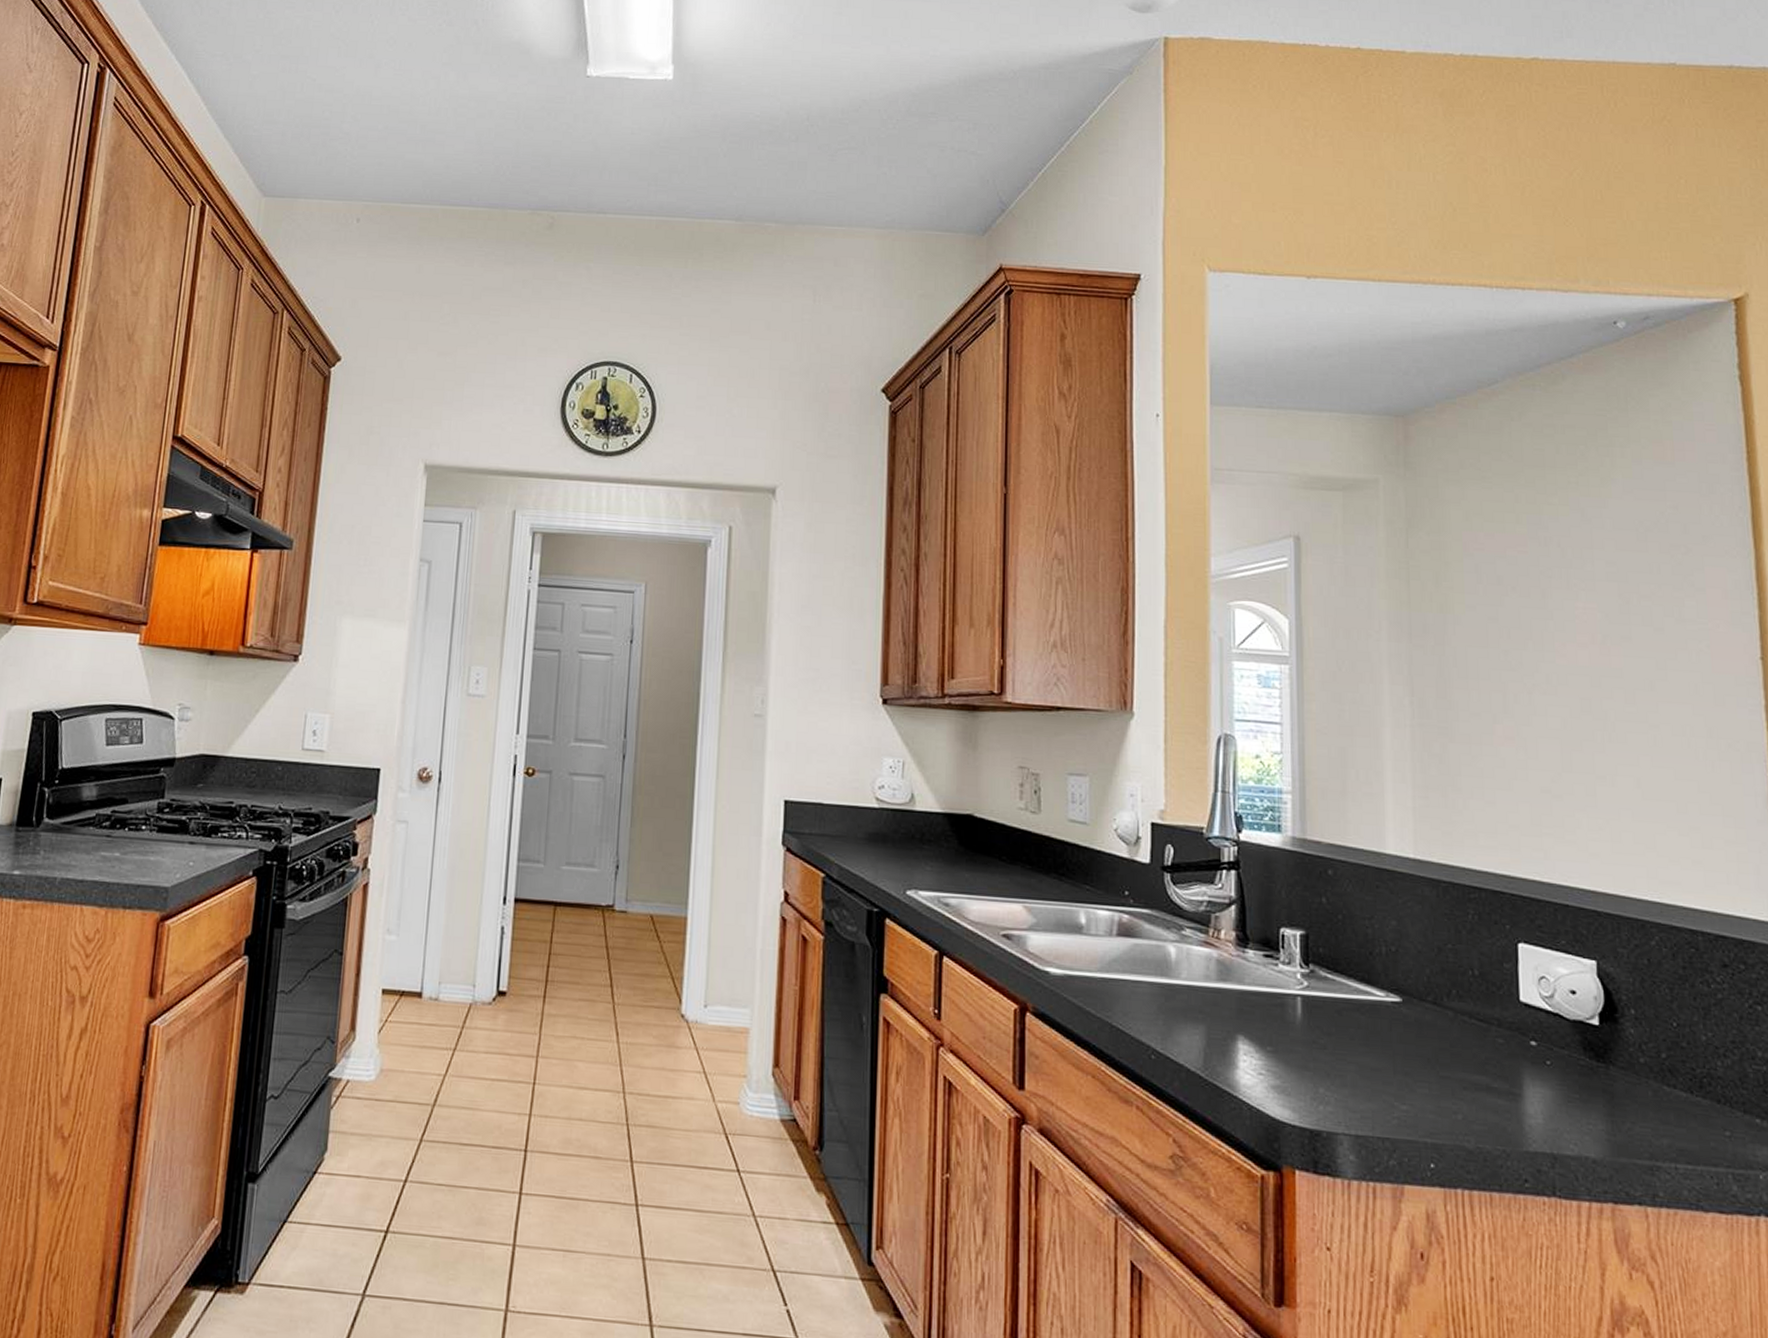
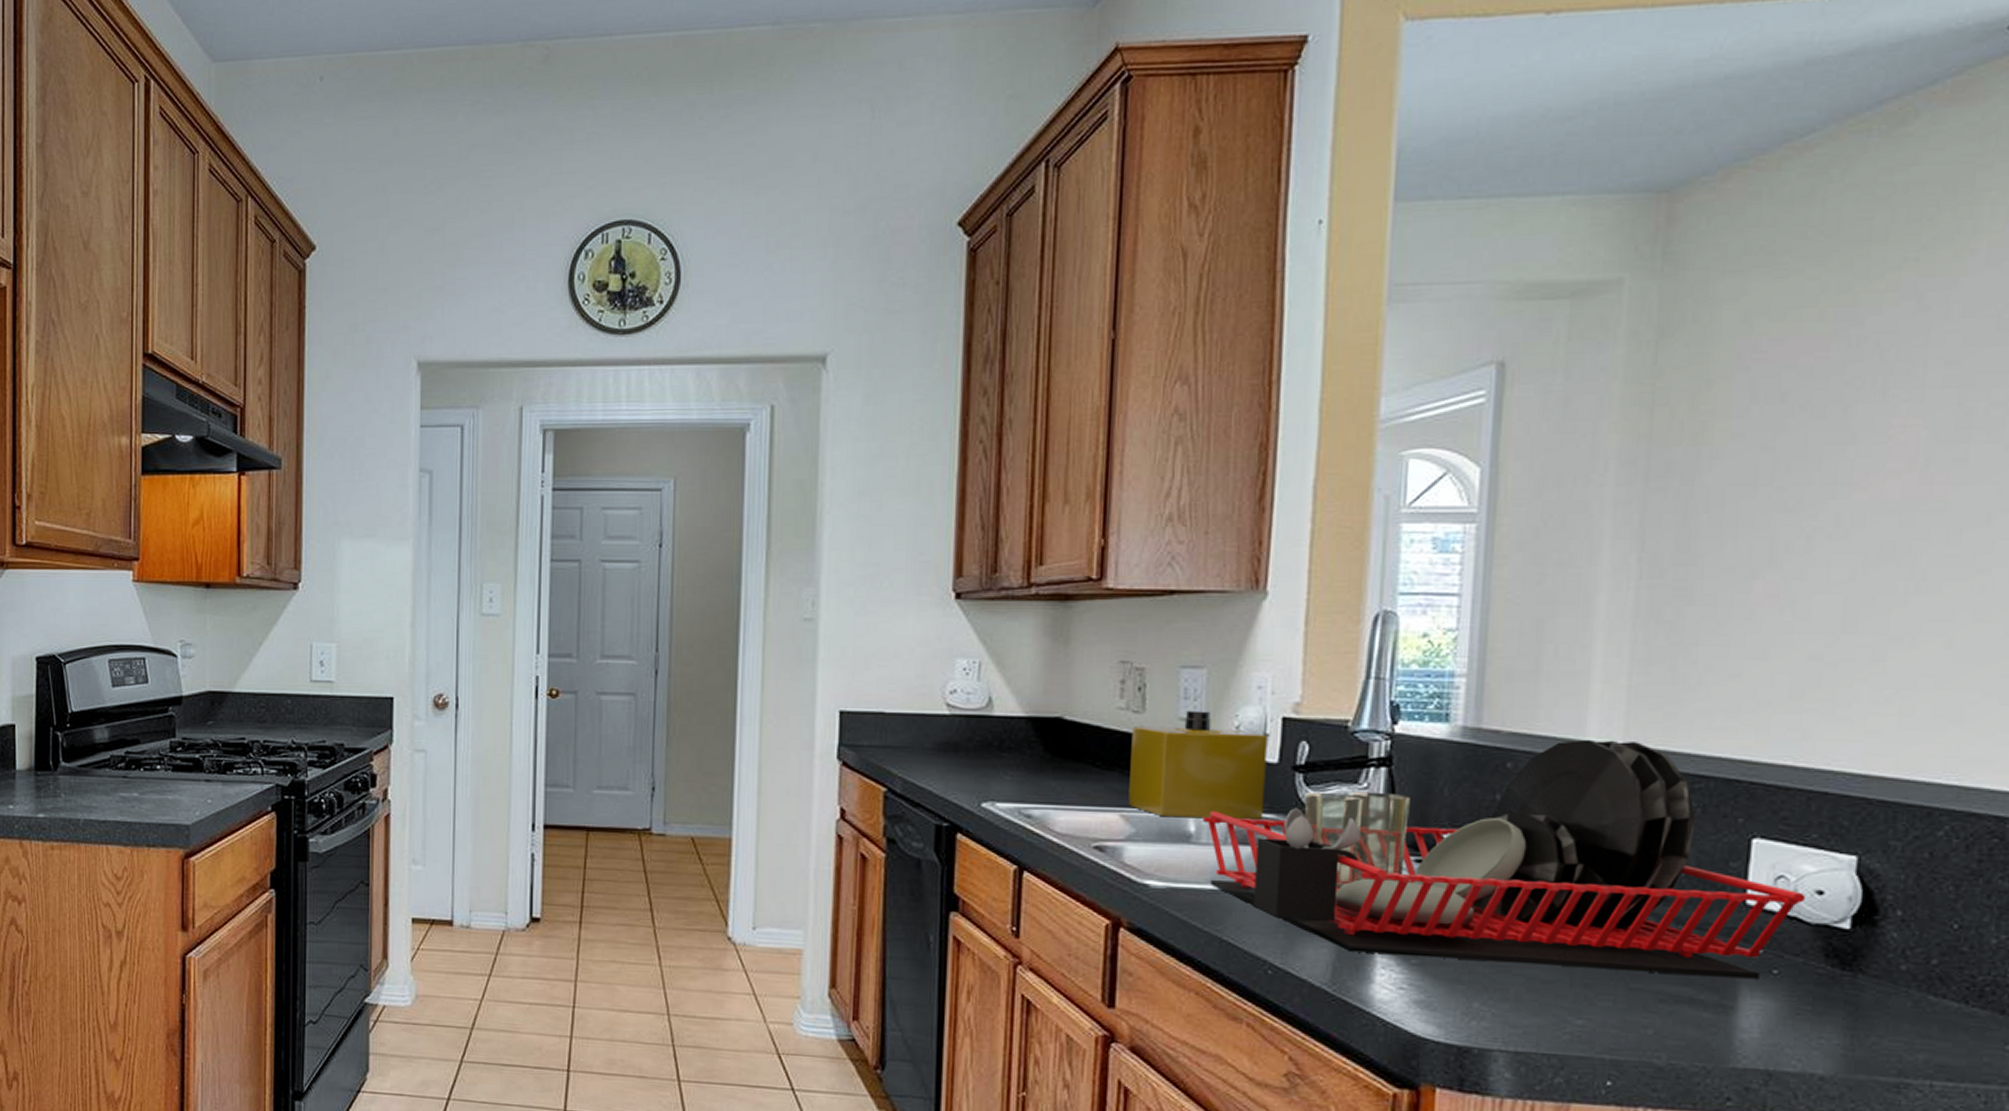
soap dispenser: none [1030,813,1140,915] -> present [1128,710,1268,821]
dish rack: none [1092,852,1564,1070] -> present [1203,739,1807,979]

